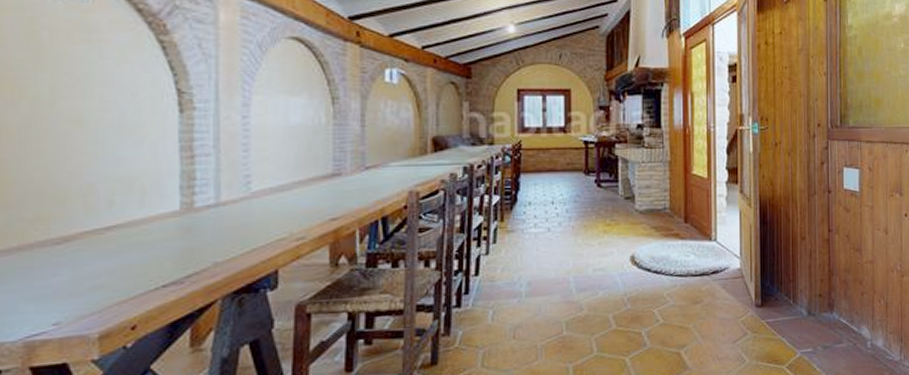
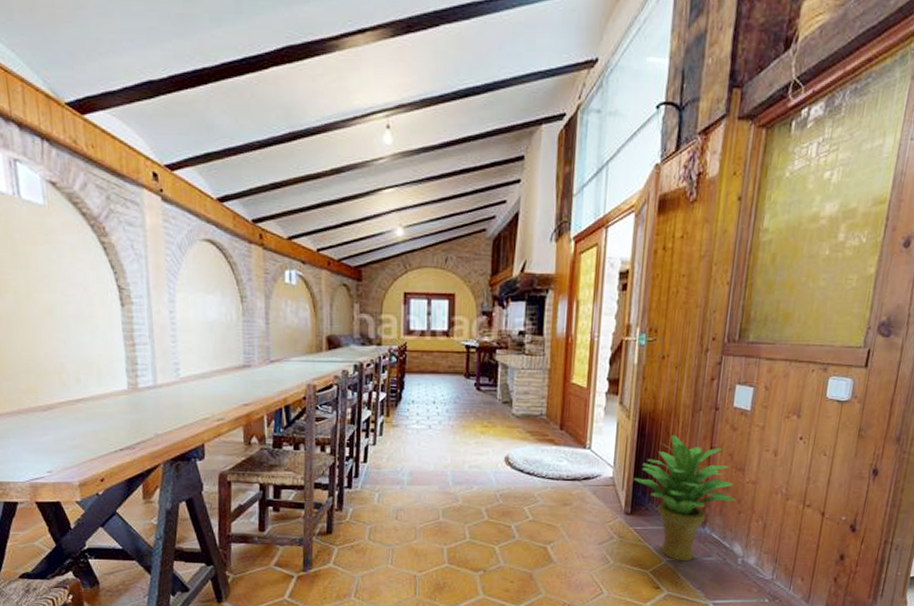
potted plant: none [761,220,858,352] -> present [633,434,736,561]

